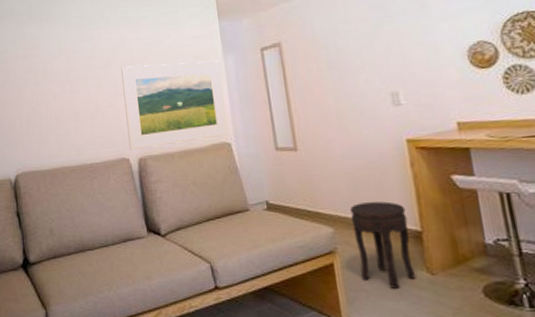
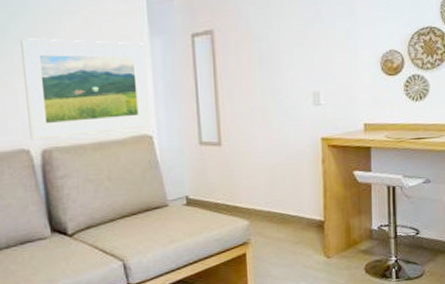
side table: present [349,201,416,289] -> none [265,195,315,272]

